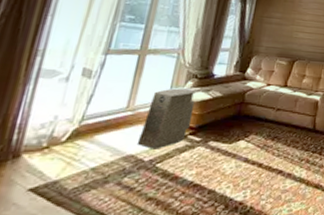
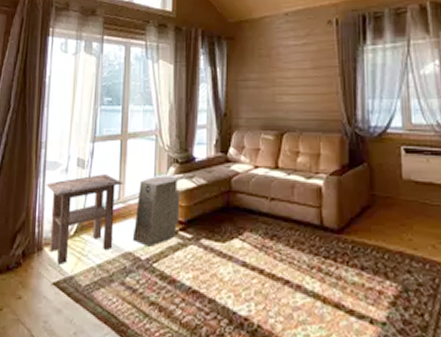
side table: none [30,84,136,170] -> present [46,174,124,265]

